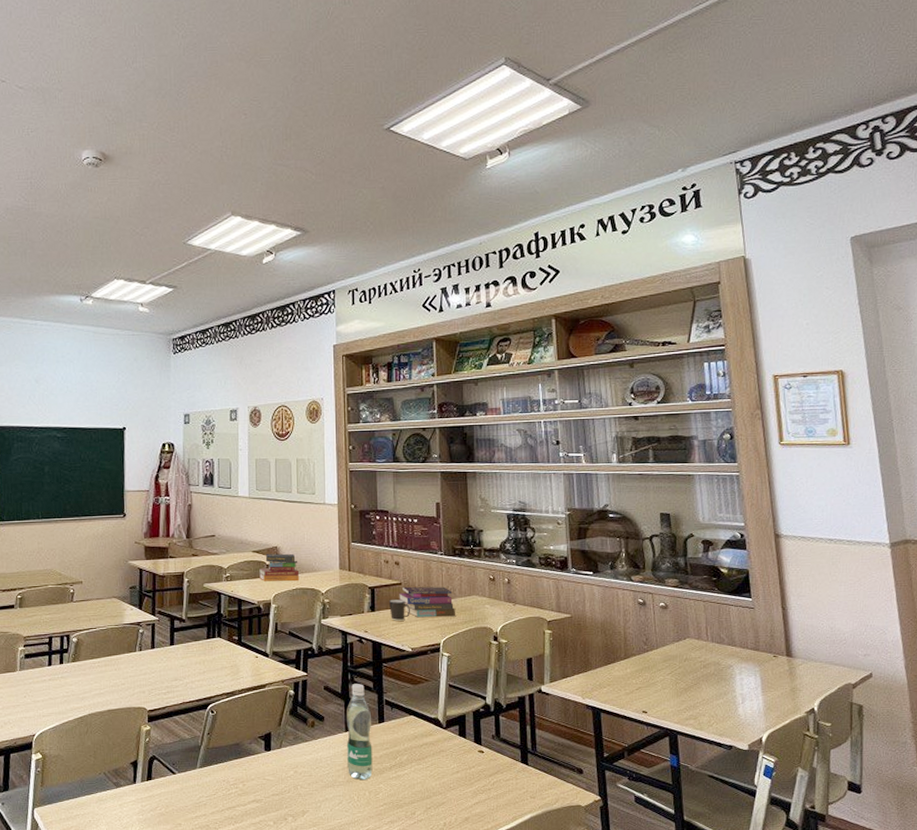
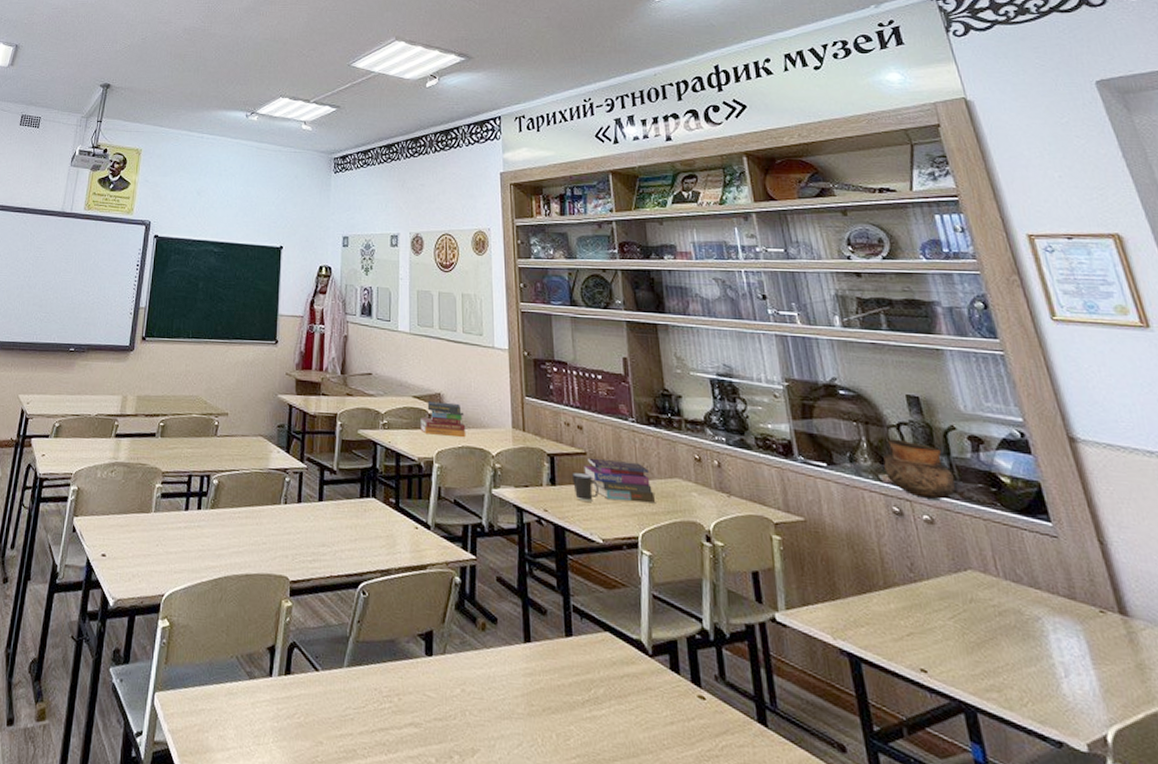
bottle: present [346,684,373,781] -> none [524,578,560,717]
ceramic pot: none [636,548,688,590] -> present [883,438,956,500]

